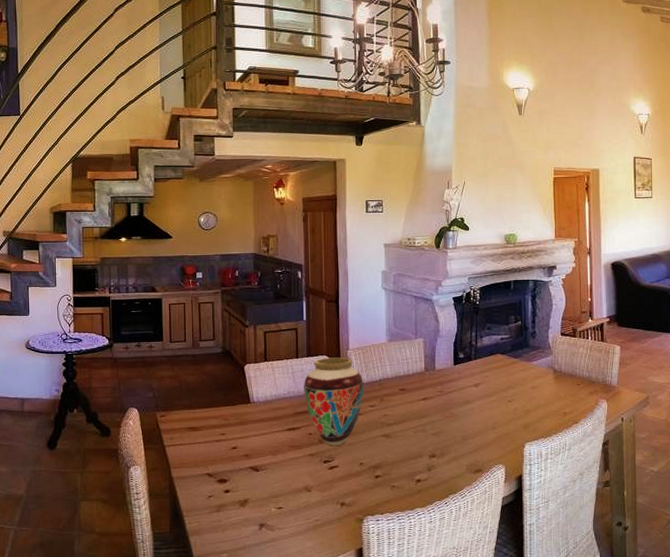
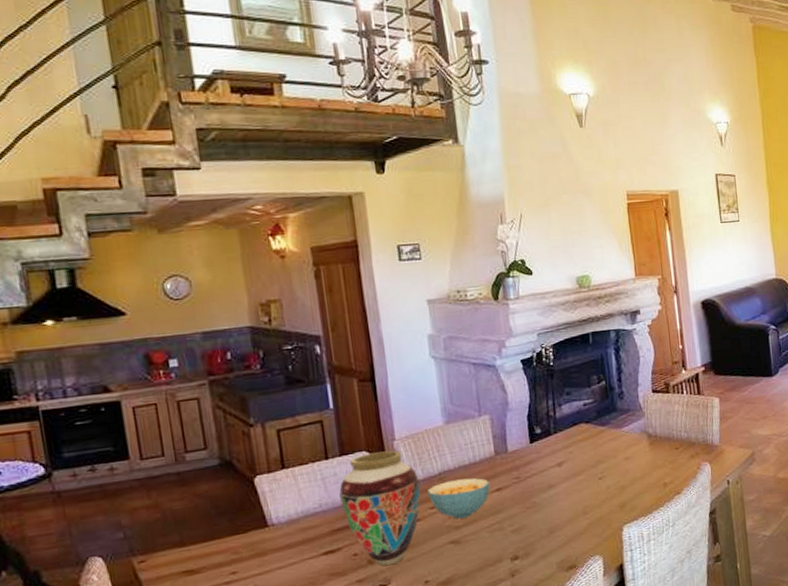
cereal bowl: none [369,387,418,418] -> present [428,478,490,519]

